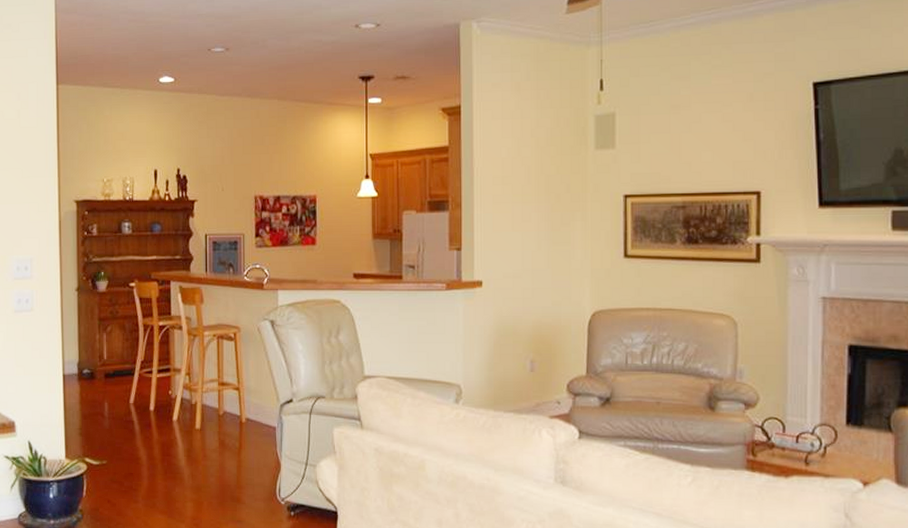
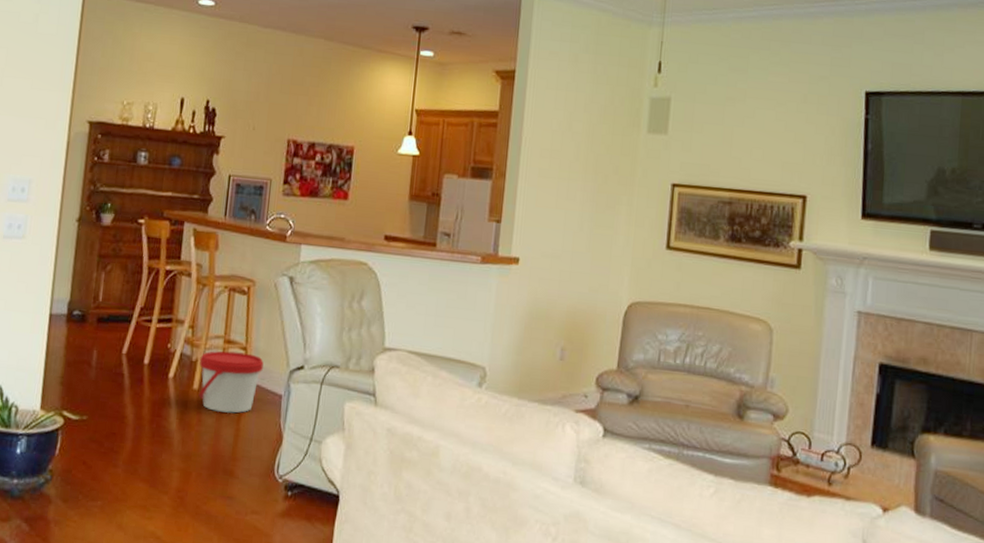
bucket: none [199,392,256,447] -> present [198,351,264,414]

